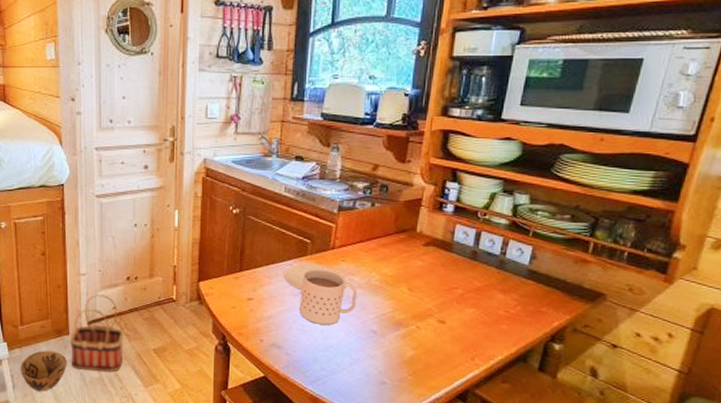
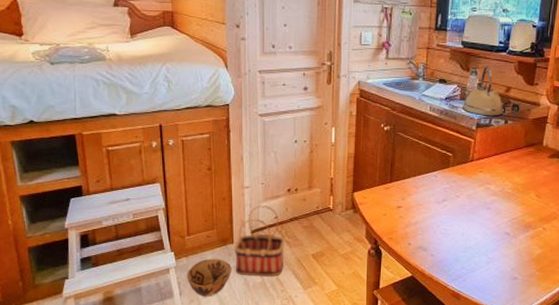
plate: present [283,264,346,291] -> none [428,175,483,199]
mug: present [300,269,357,325] -> none [443,179,493,228]
kettle: none [322,141,370,198] -> present [462,66,504,117]

